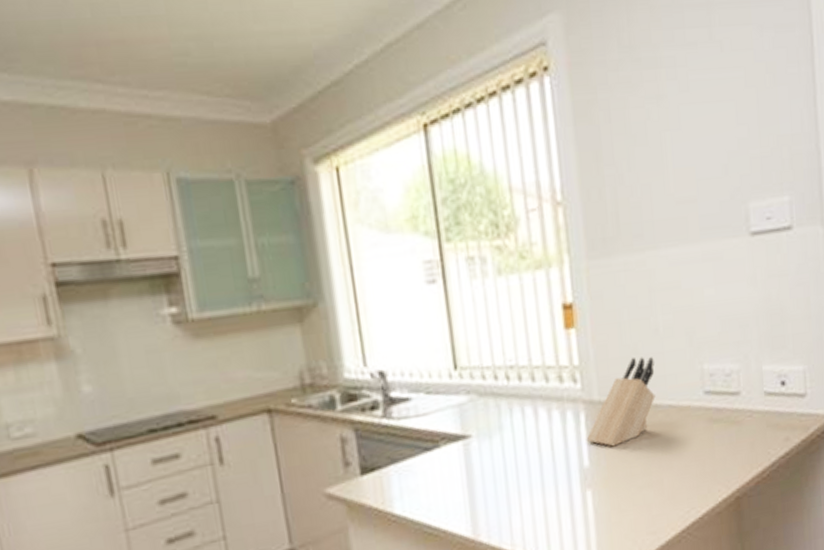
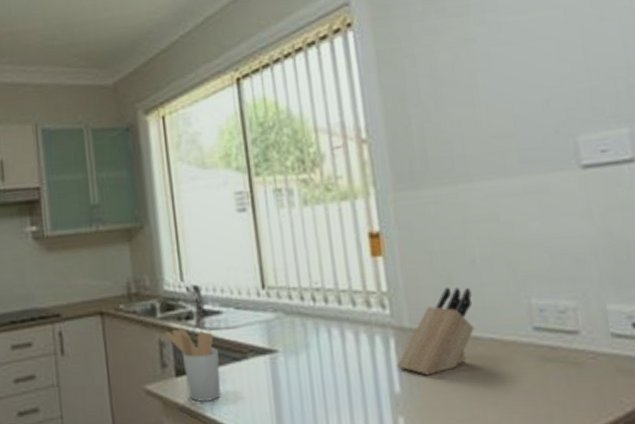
utensil holder: none [346,420,412,500] -> present [164,328,221,402]

